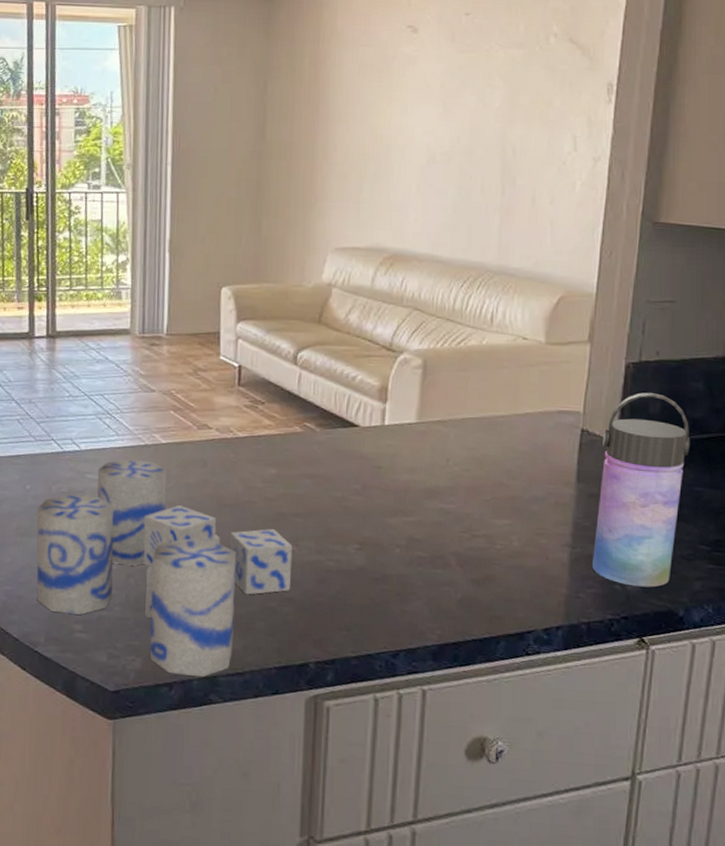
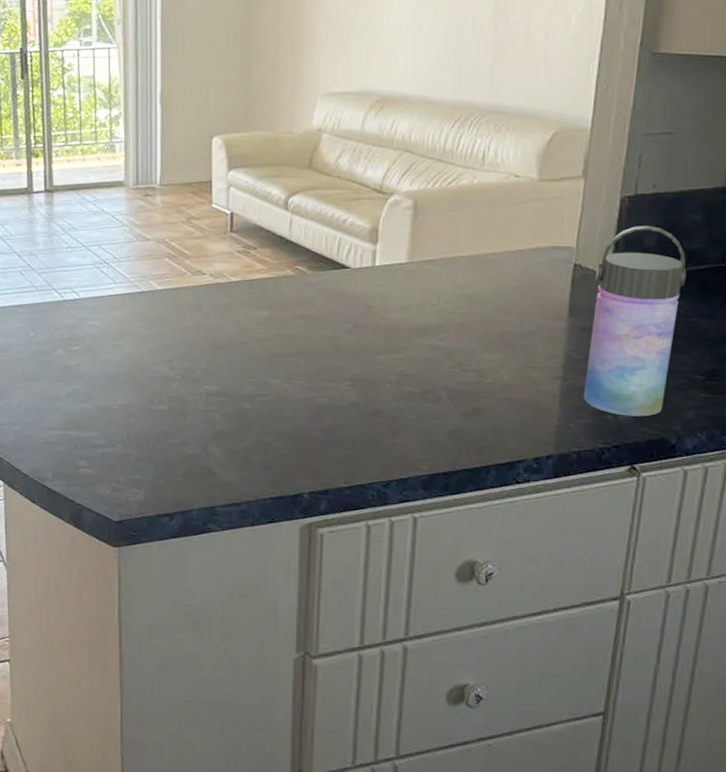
candle: present [37,459,293,678] -> none [41,305,286,508]

